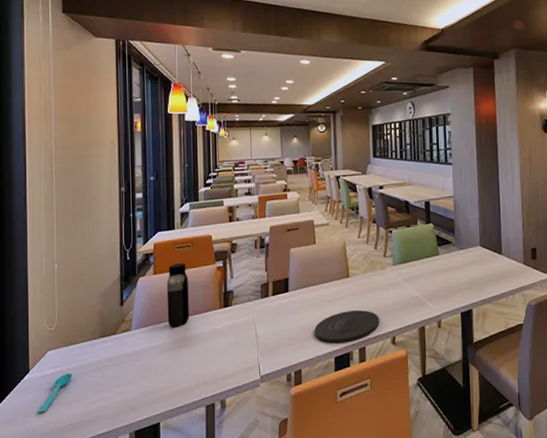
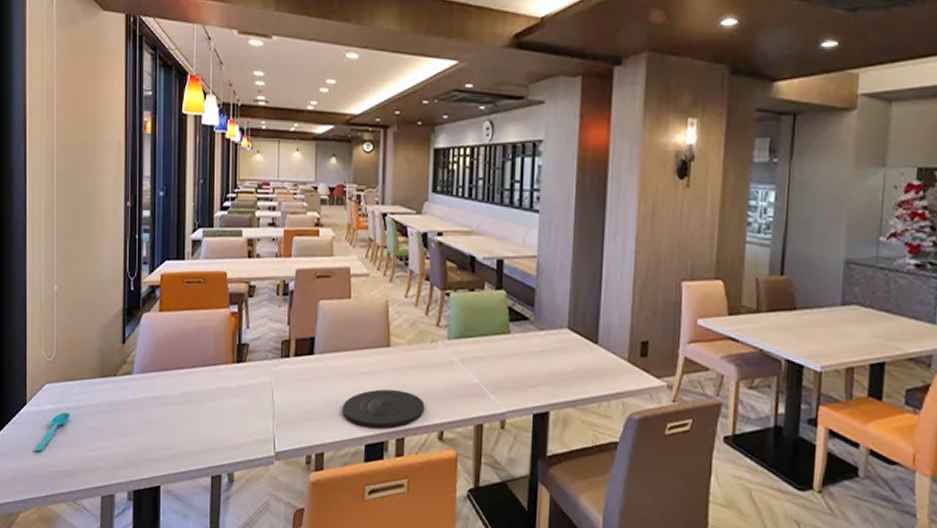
water bottle: present [166,262,189,328] -> none [173,301,197,379]

